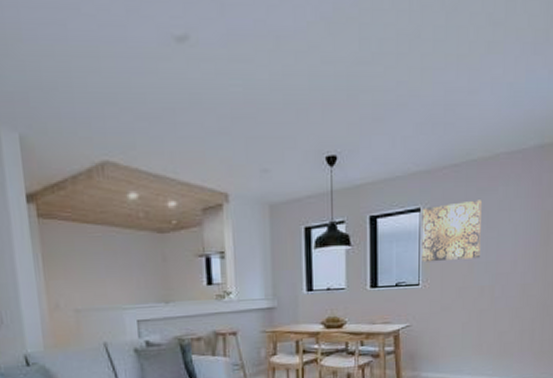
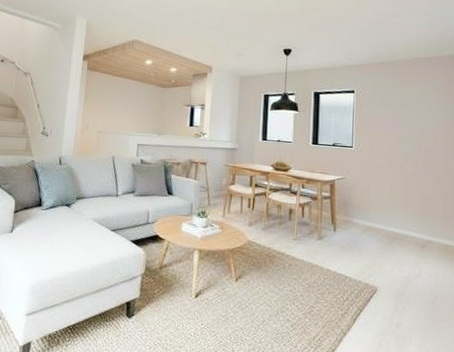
wall art: present [421,200,482,263] -> none [355,89,405,133]

